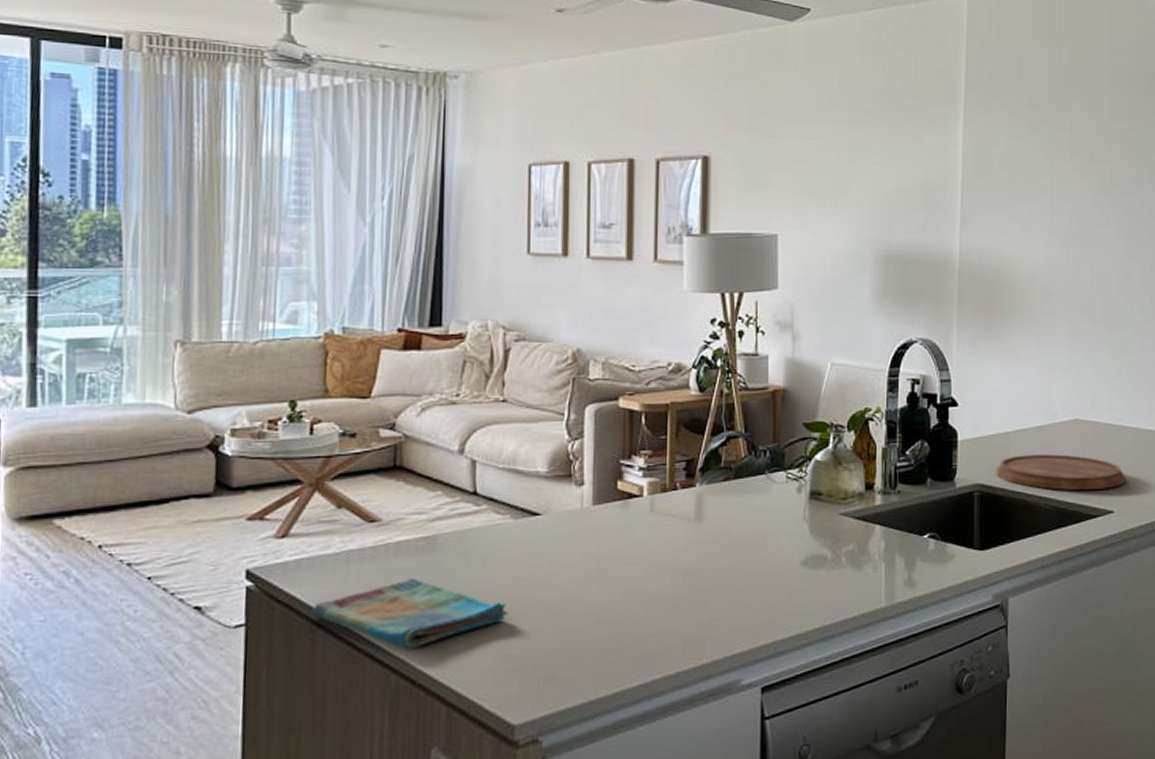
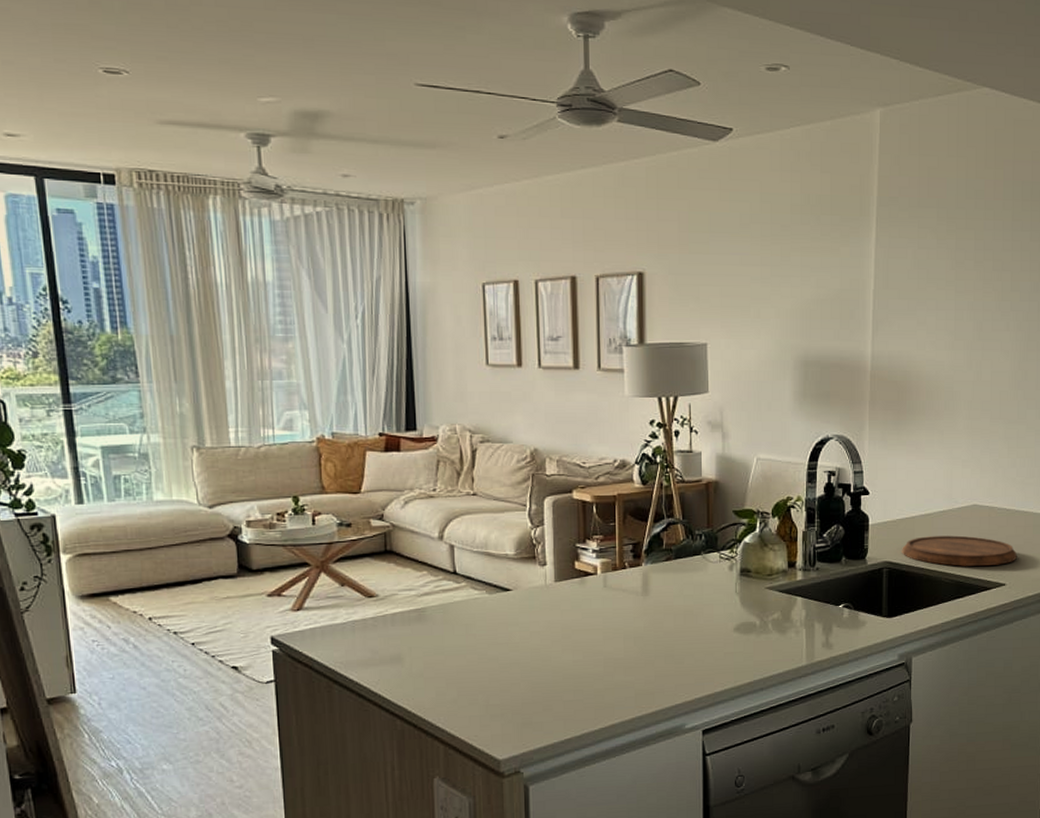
dish towel: present [311,578,509,648] -> none [327,643,490,699]

